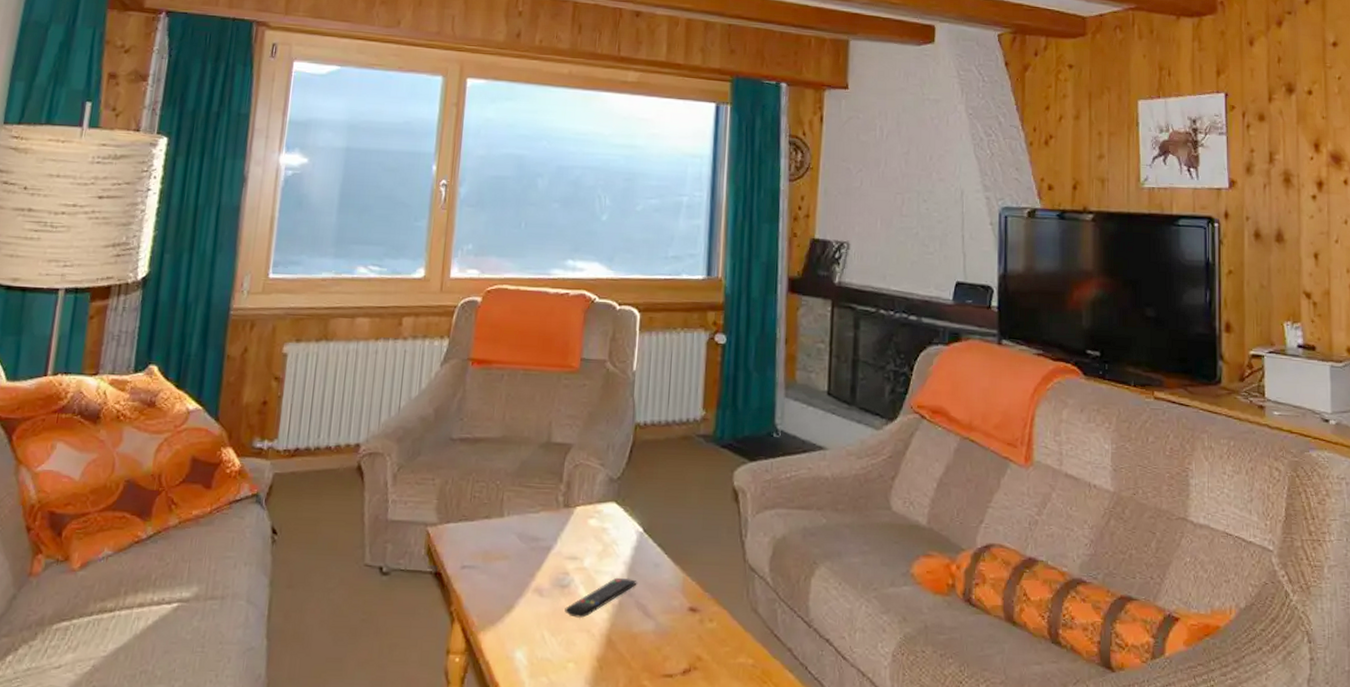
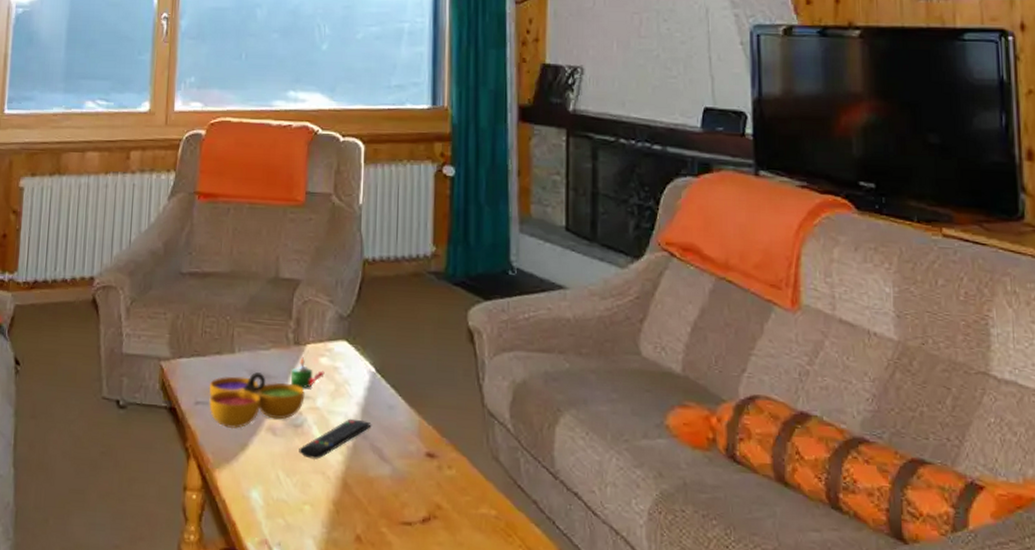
decorative bowl: none [475,535,573,592] -> present [209,372,305,429]
candle: none [559,519,593,549] -> present [291,357,325,388]

